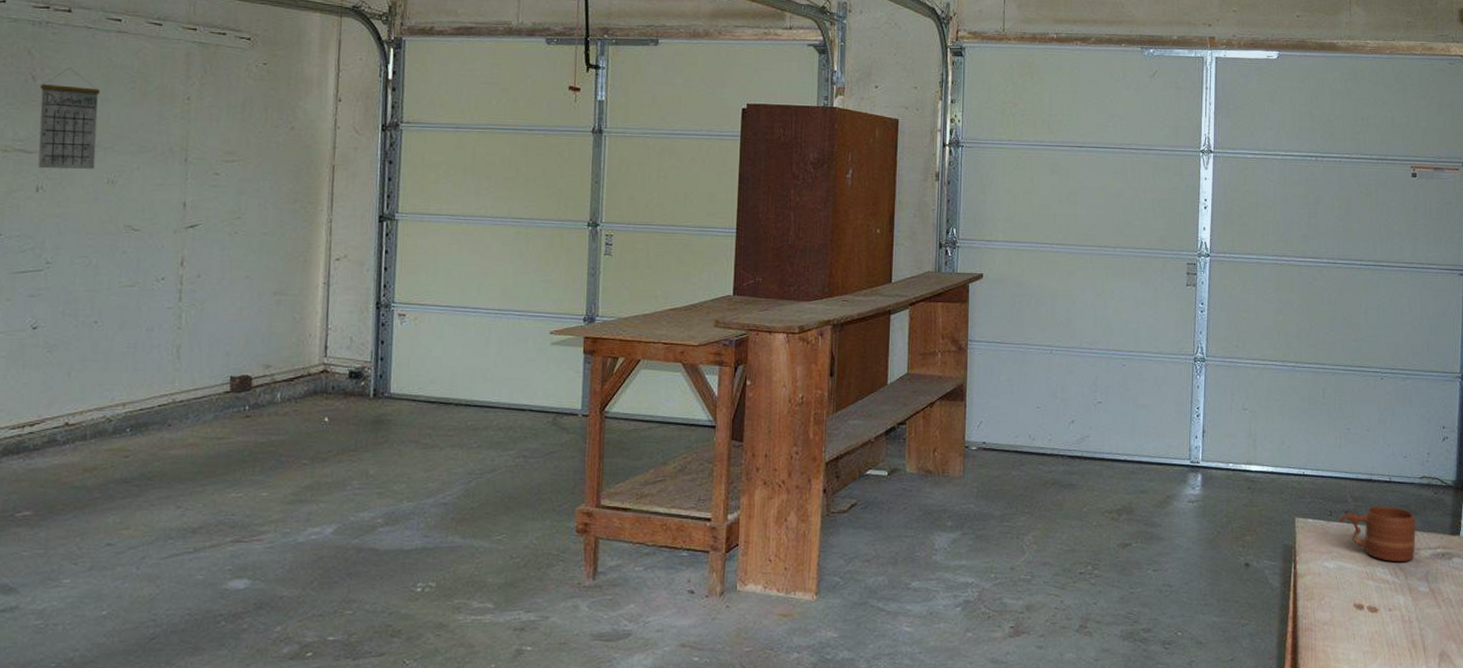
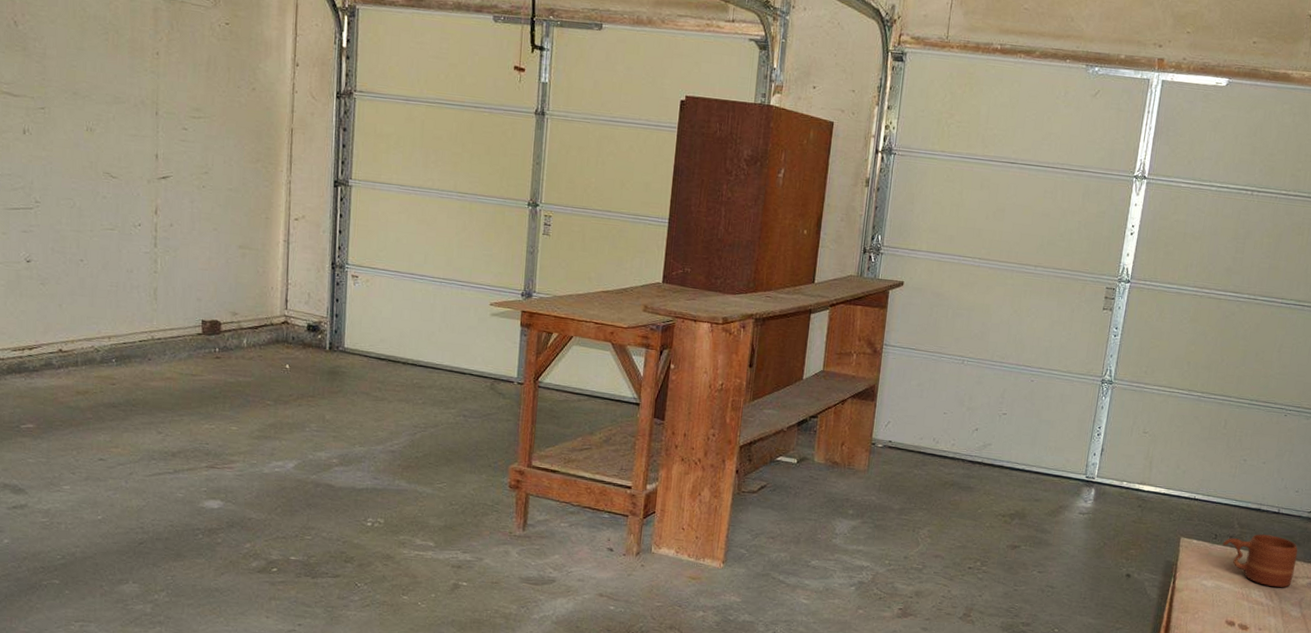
calendar: present [38,67,100,169] -> none [22,15,76,116]

